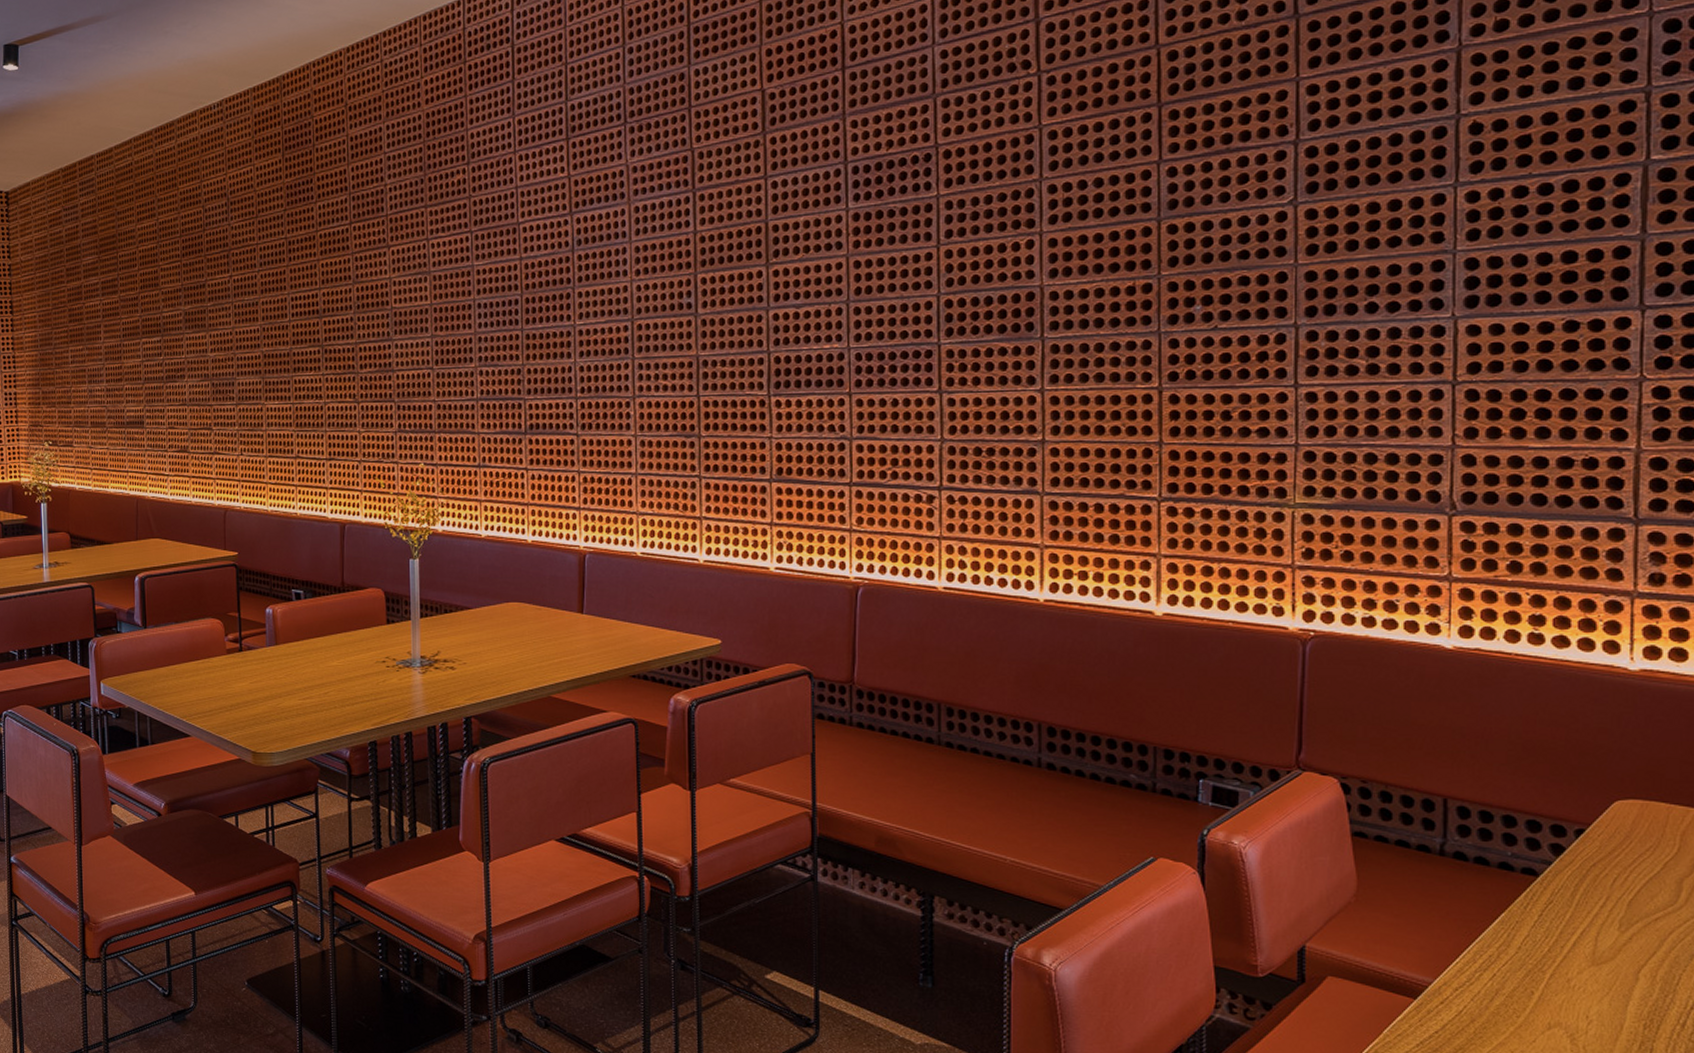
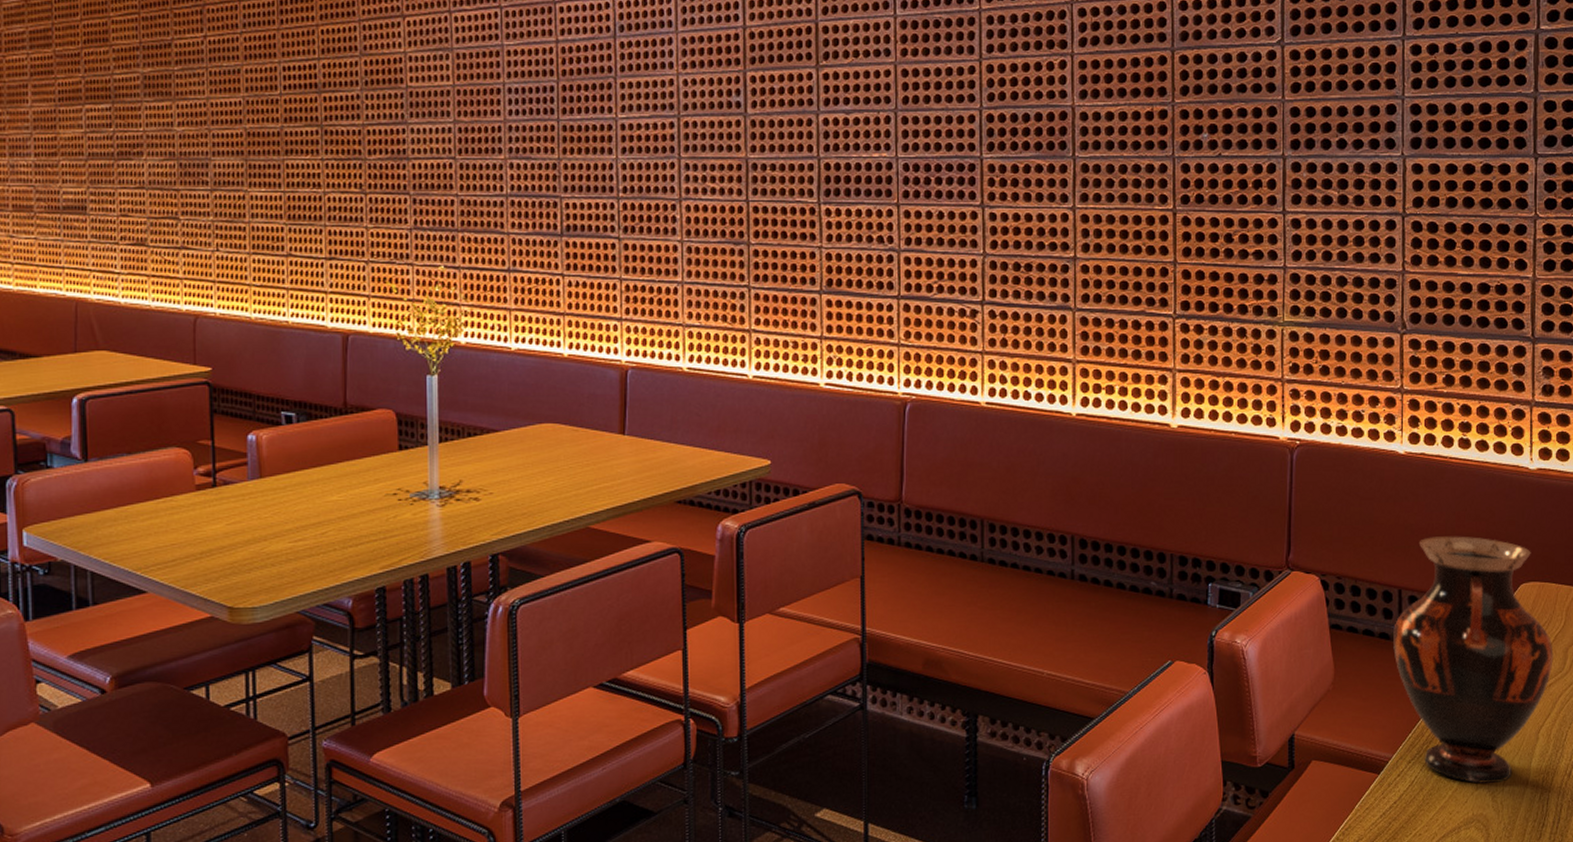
vase: none [1436,742,1662,1025] -> present [1393,536,1554,784]

